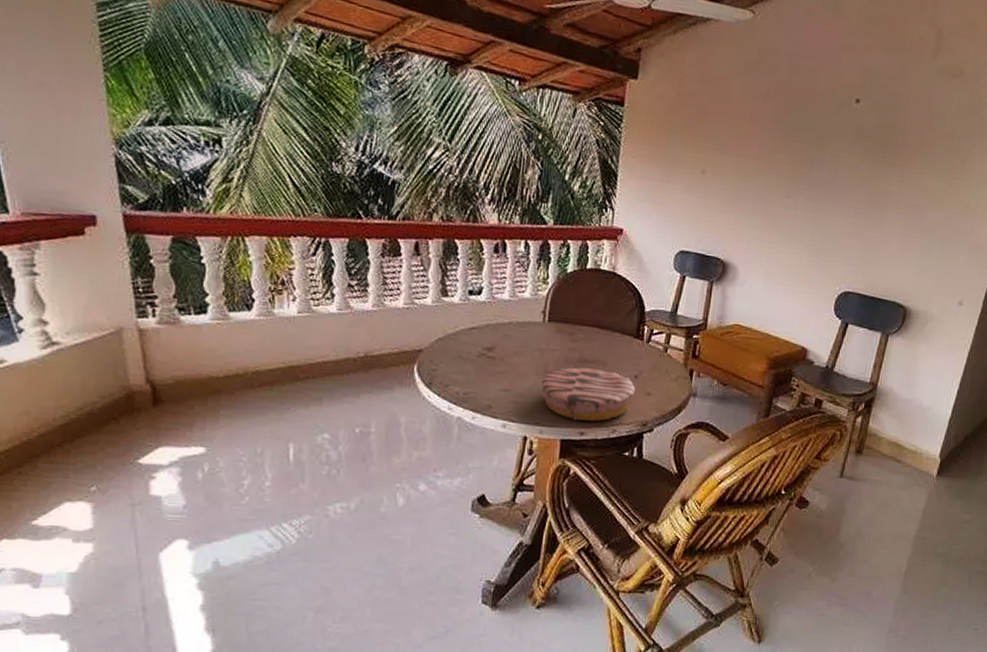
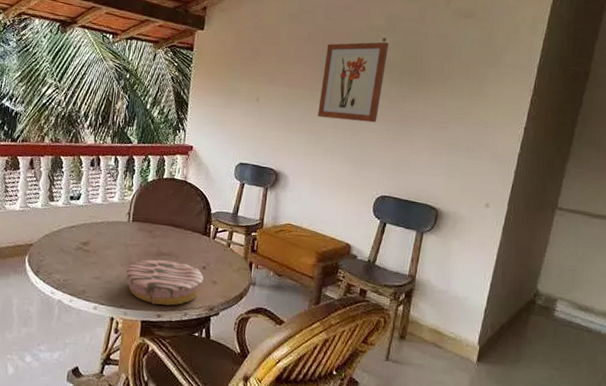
wall art: none [775,103,863,204] -> present [317,42,389,123]

